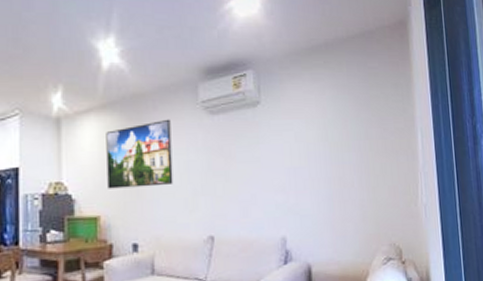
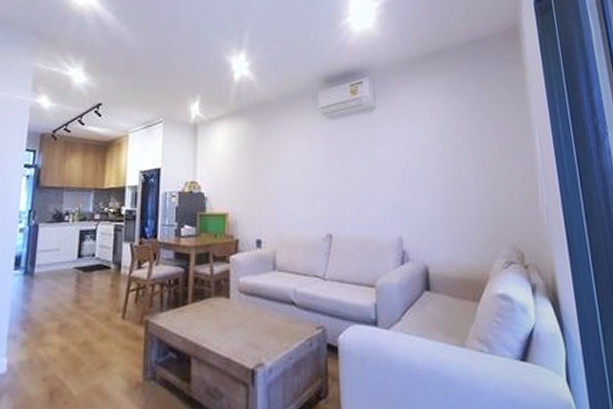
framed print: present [106,119,173,189] -> none [235,124,295,188]

